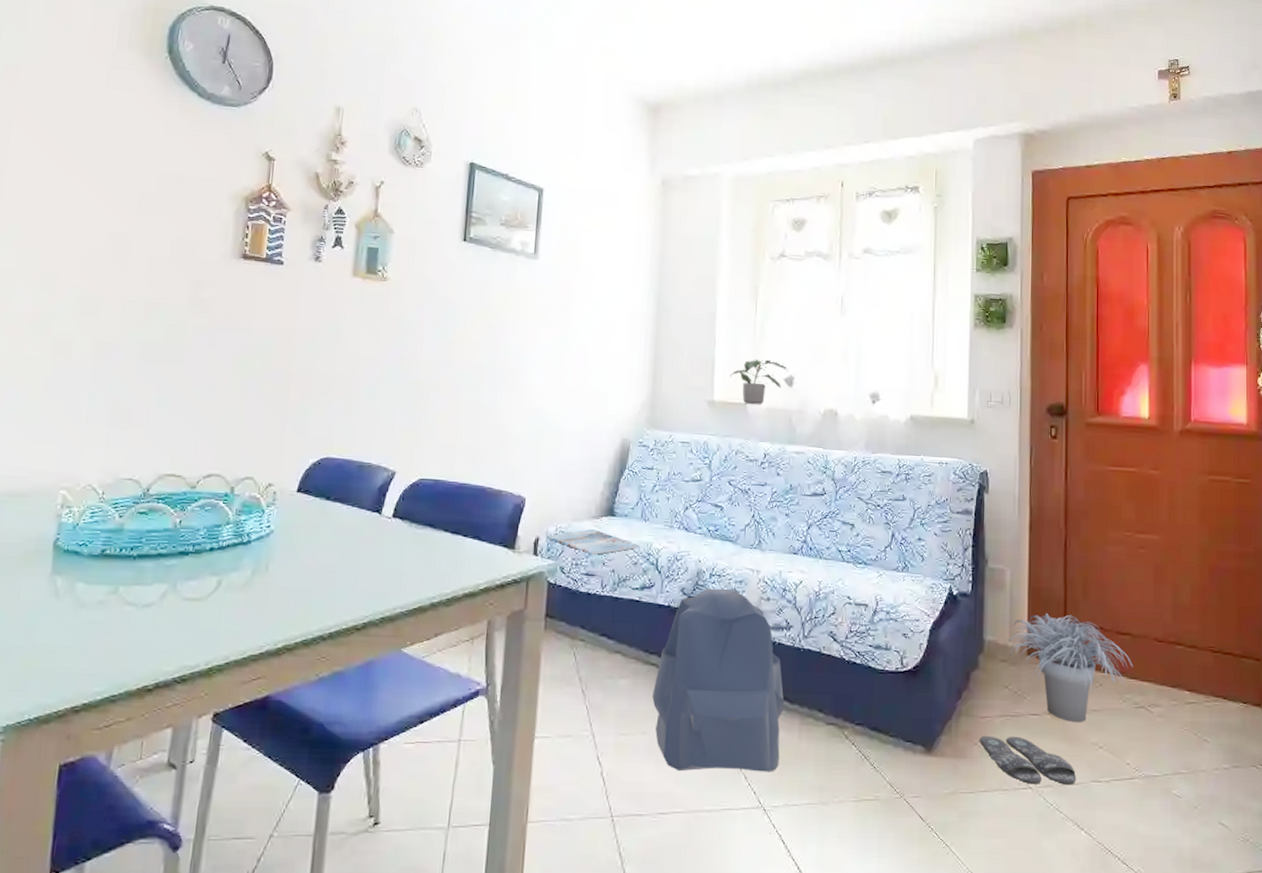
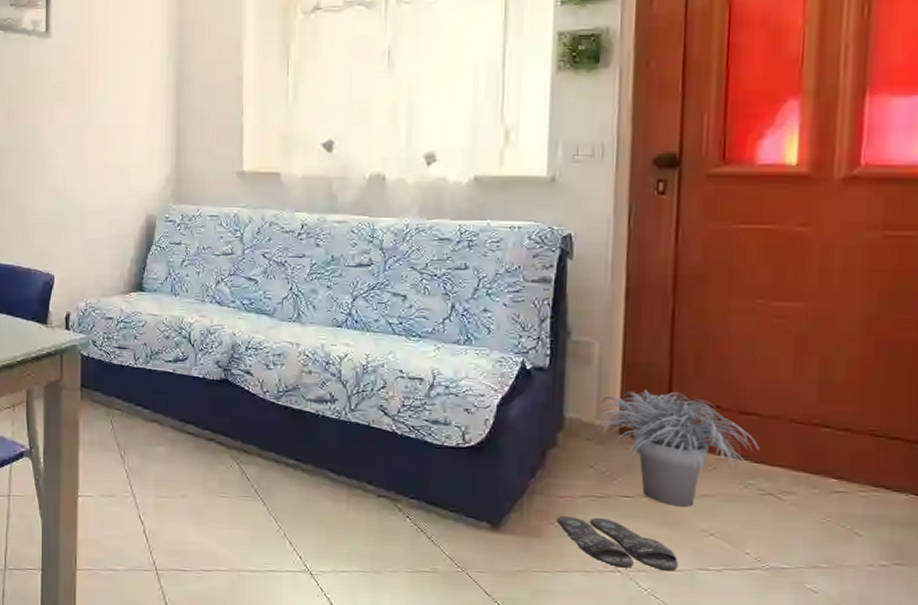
magazine: present [546,529,641,556] -> none [77,304,172,330]
backpack: present [652,587,784,772] -> none [191,360,330,539]
potted plant: present [730,358,788,405] -> none [260,124,327,174]

